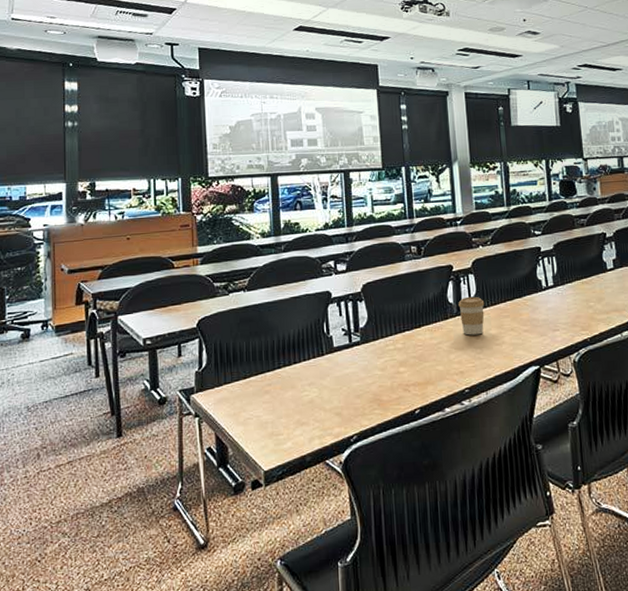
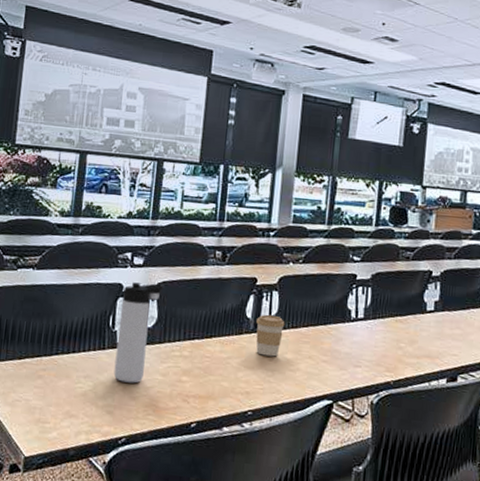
thermos bottle: none [332,285,369,383] -> present [113,282,164,383]

